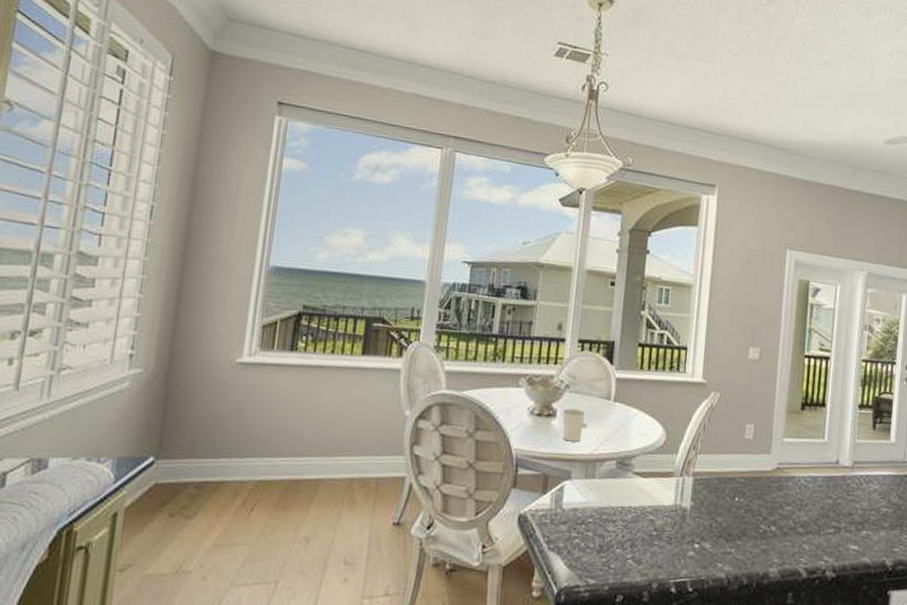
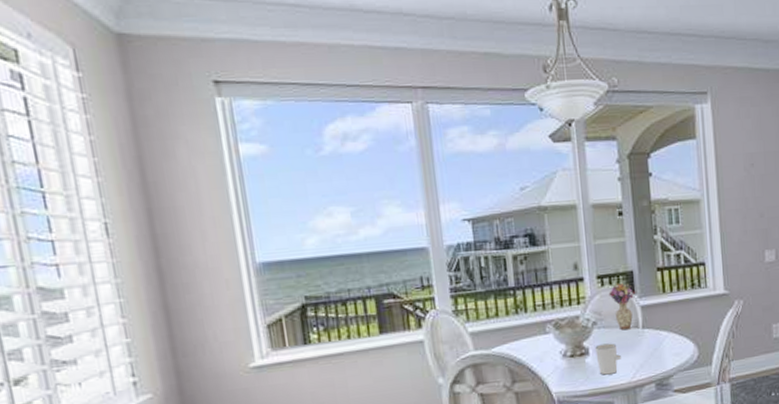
flower arrangement: none [586,348,614,400] -> present [608,279,636,331]

